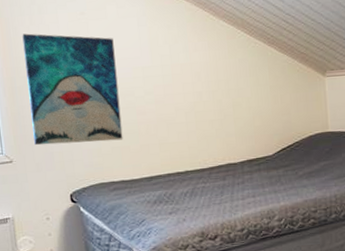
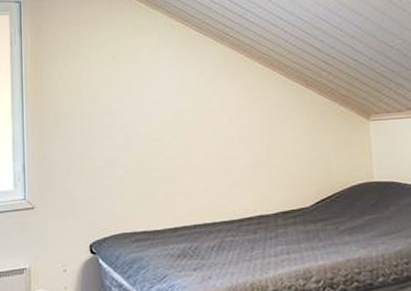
wall art: present [22,33,123,146] -> none [55,77,149,192]

